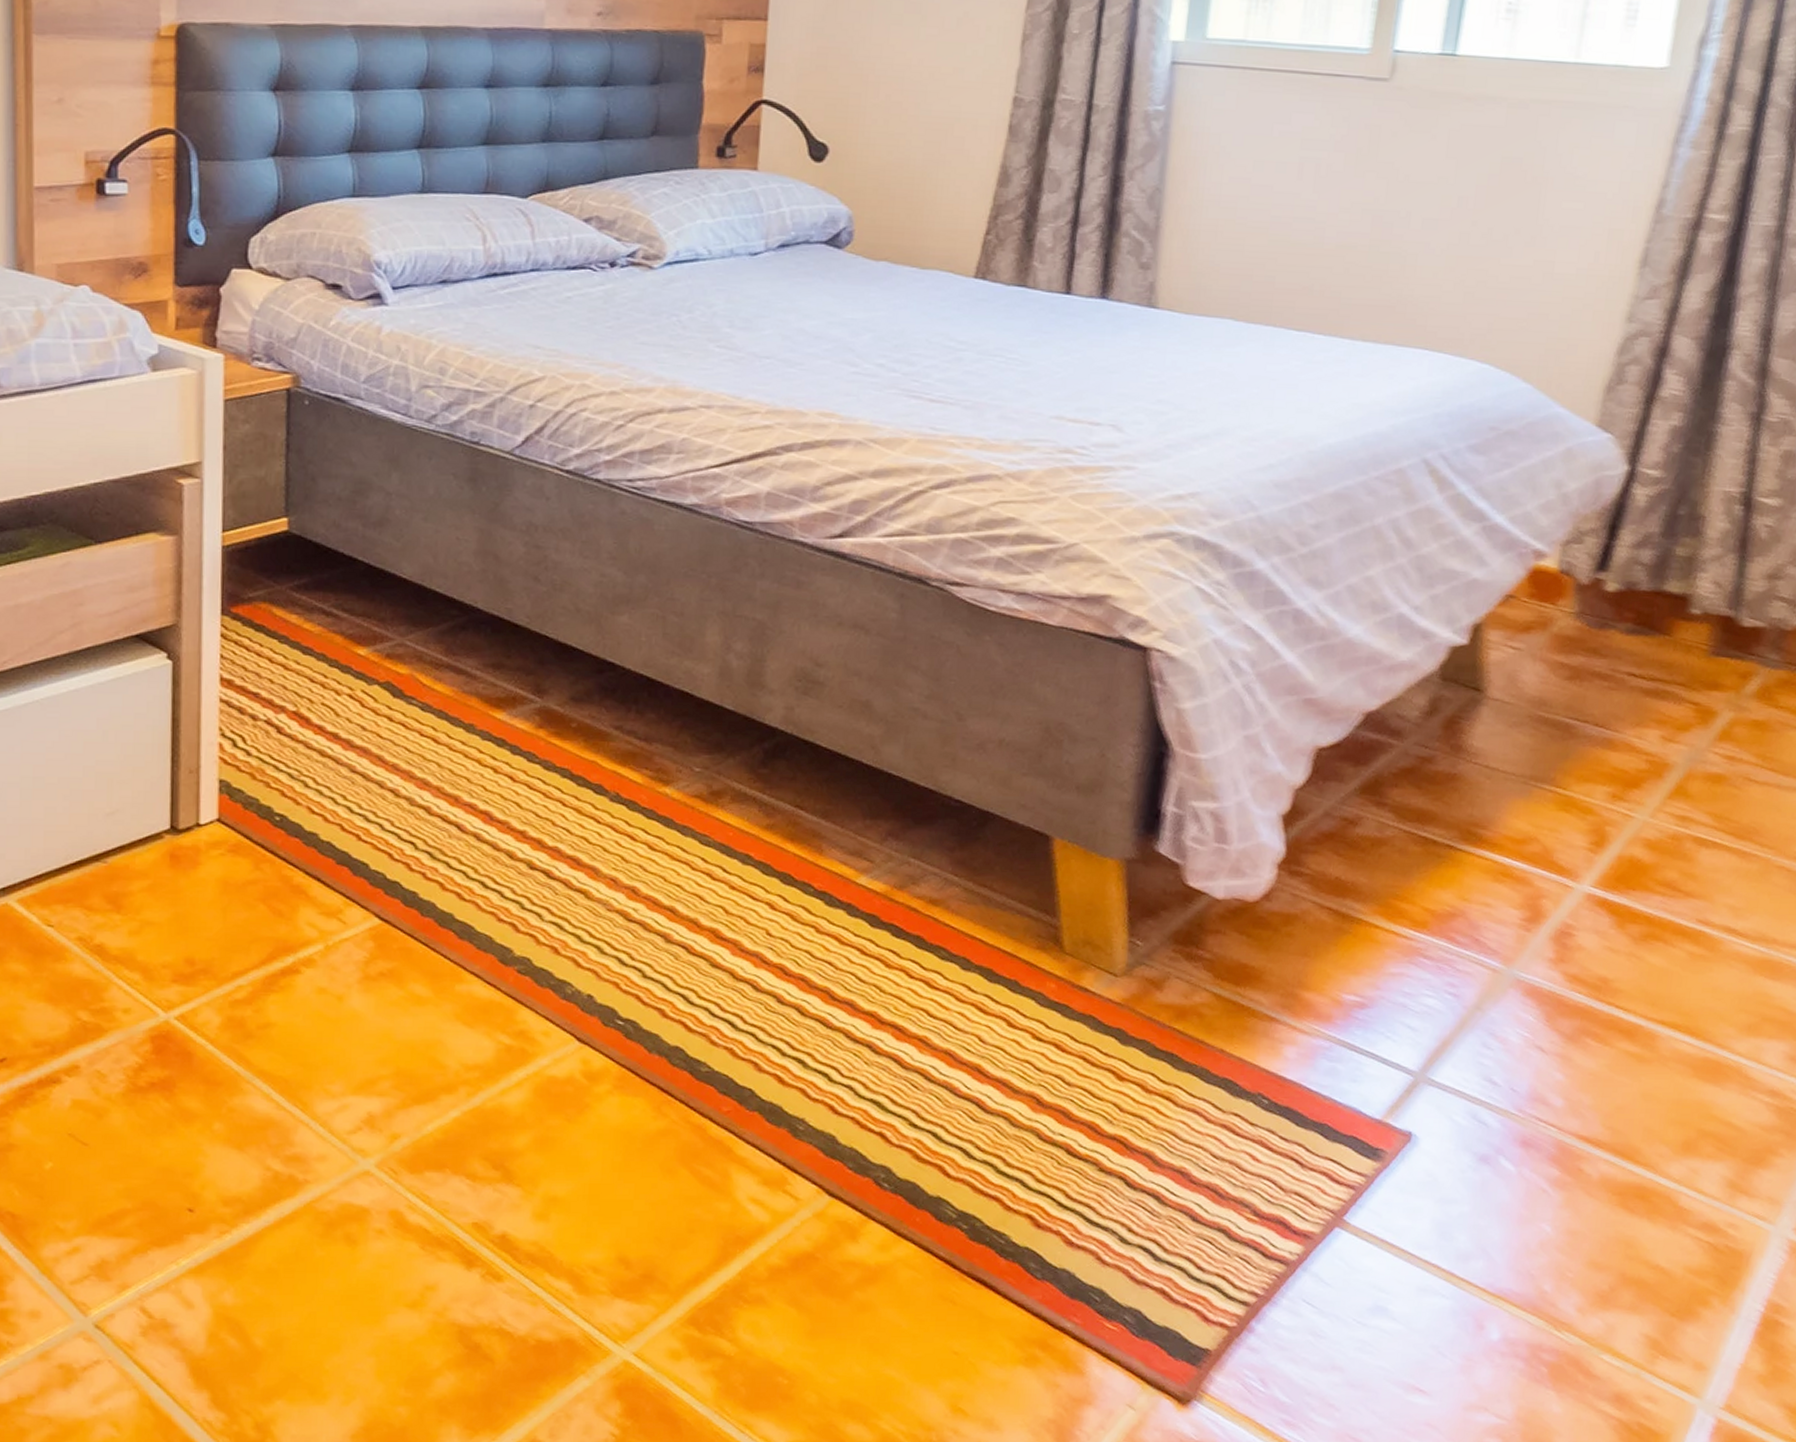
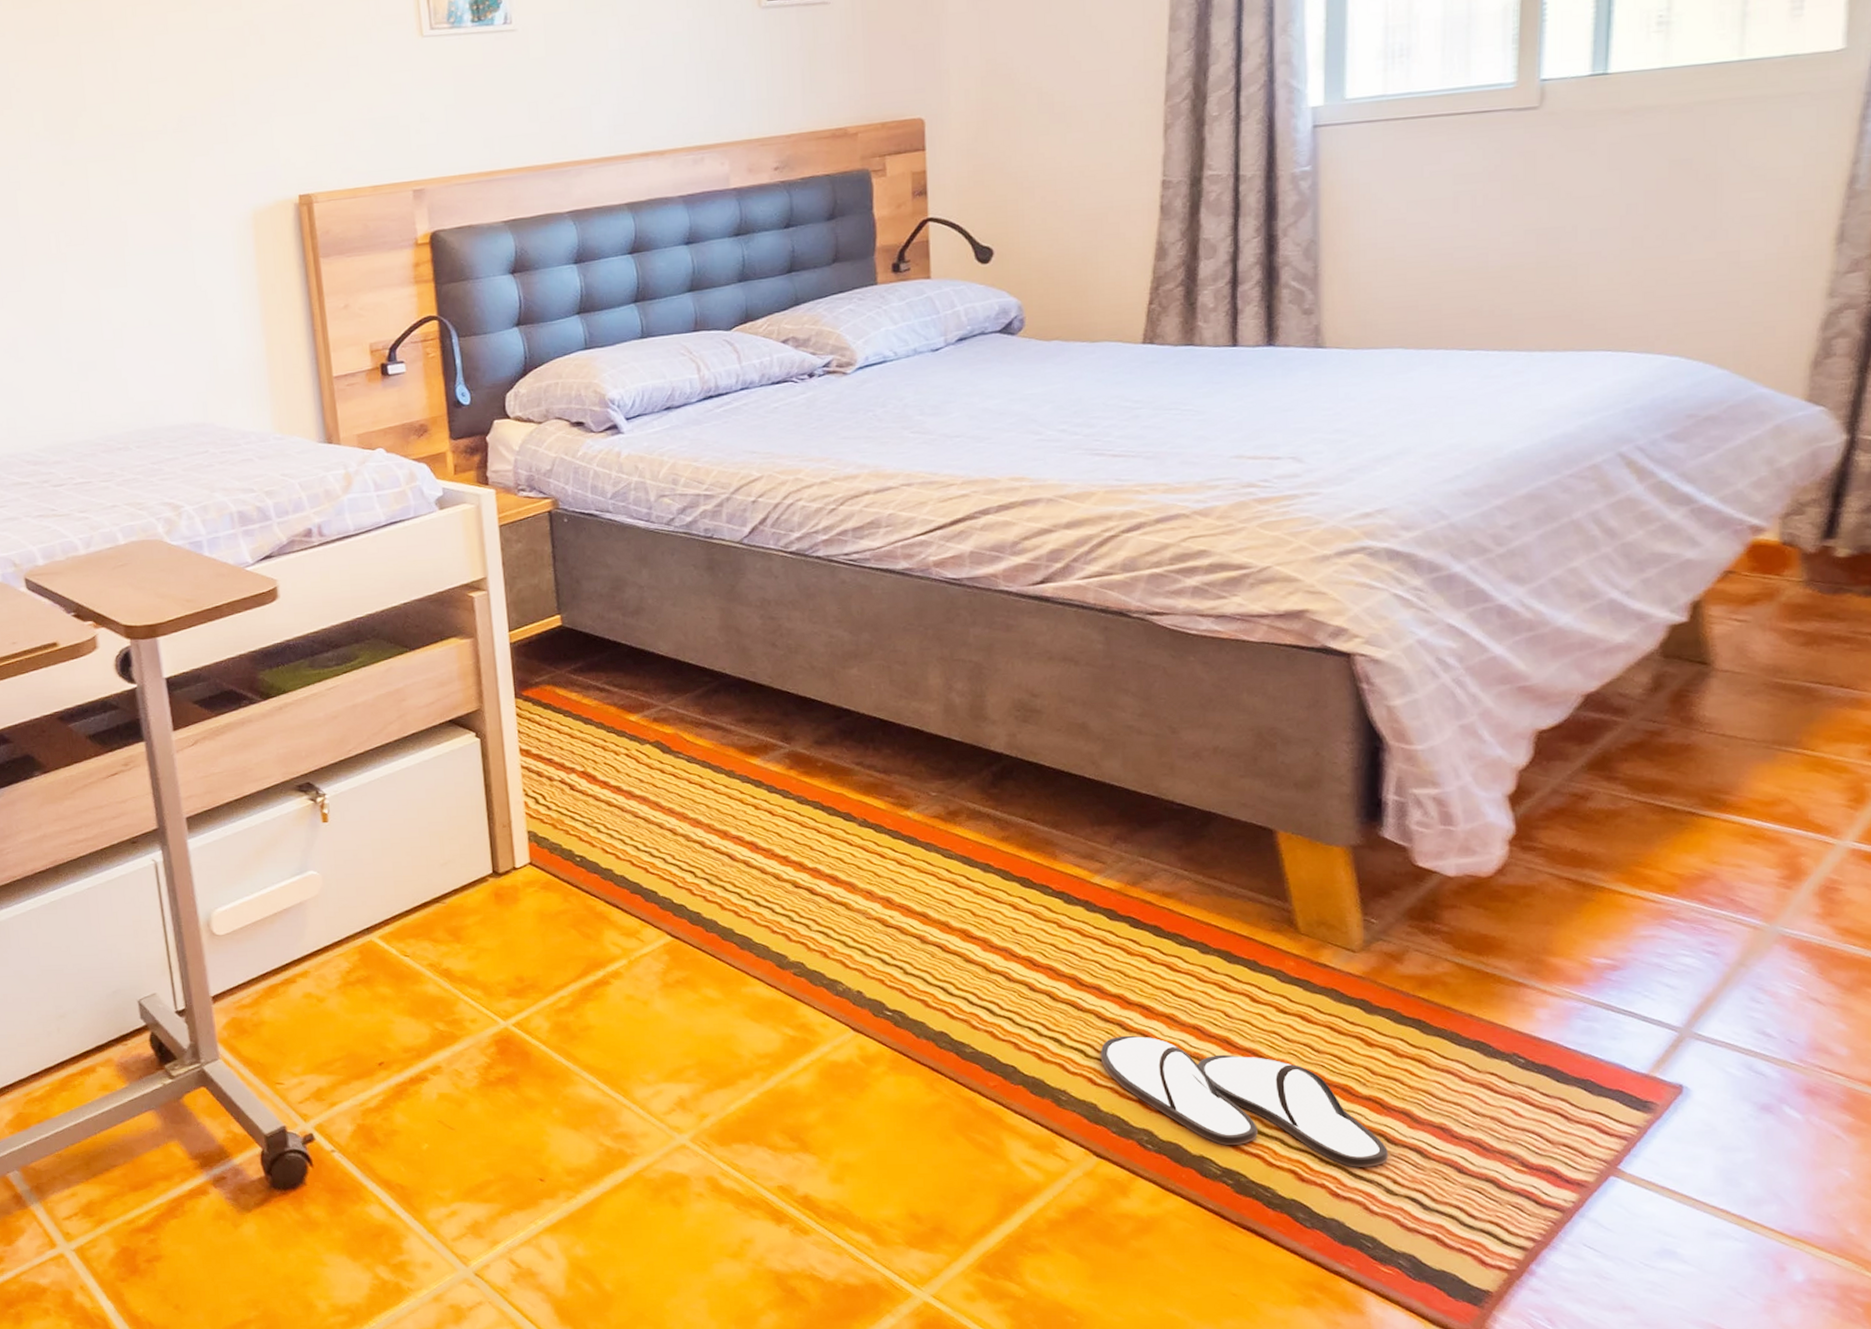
slippers: none [844,1059,1127,1213] -> present [1100,1035,1389,1167]

